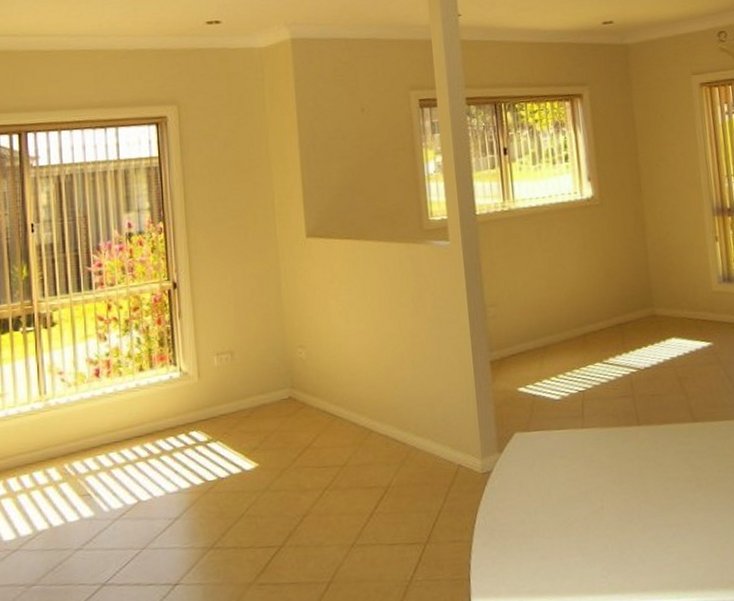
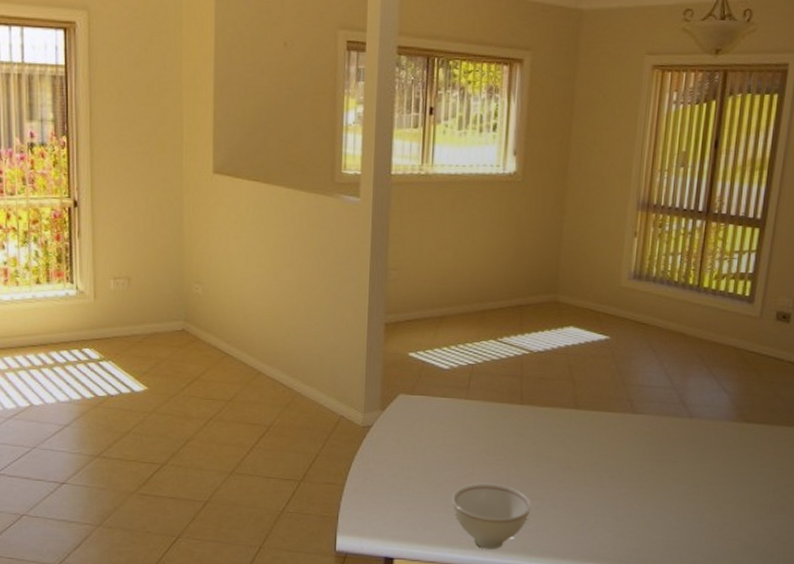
bowl: none [585,515,669,591] -> present [452,483,531,549]

